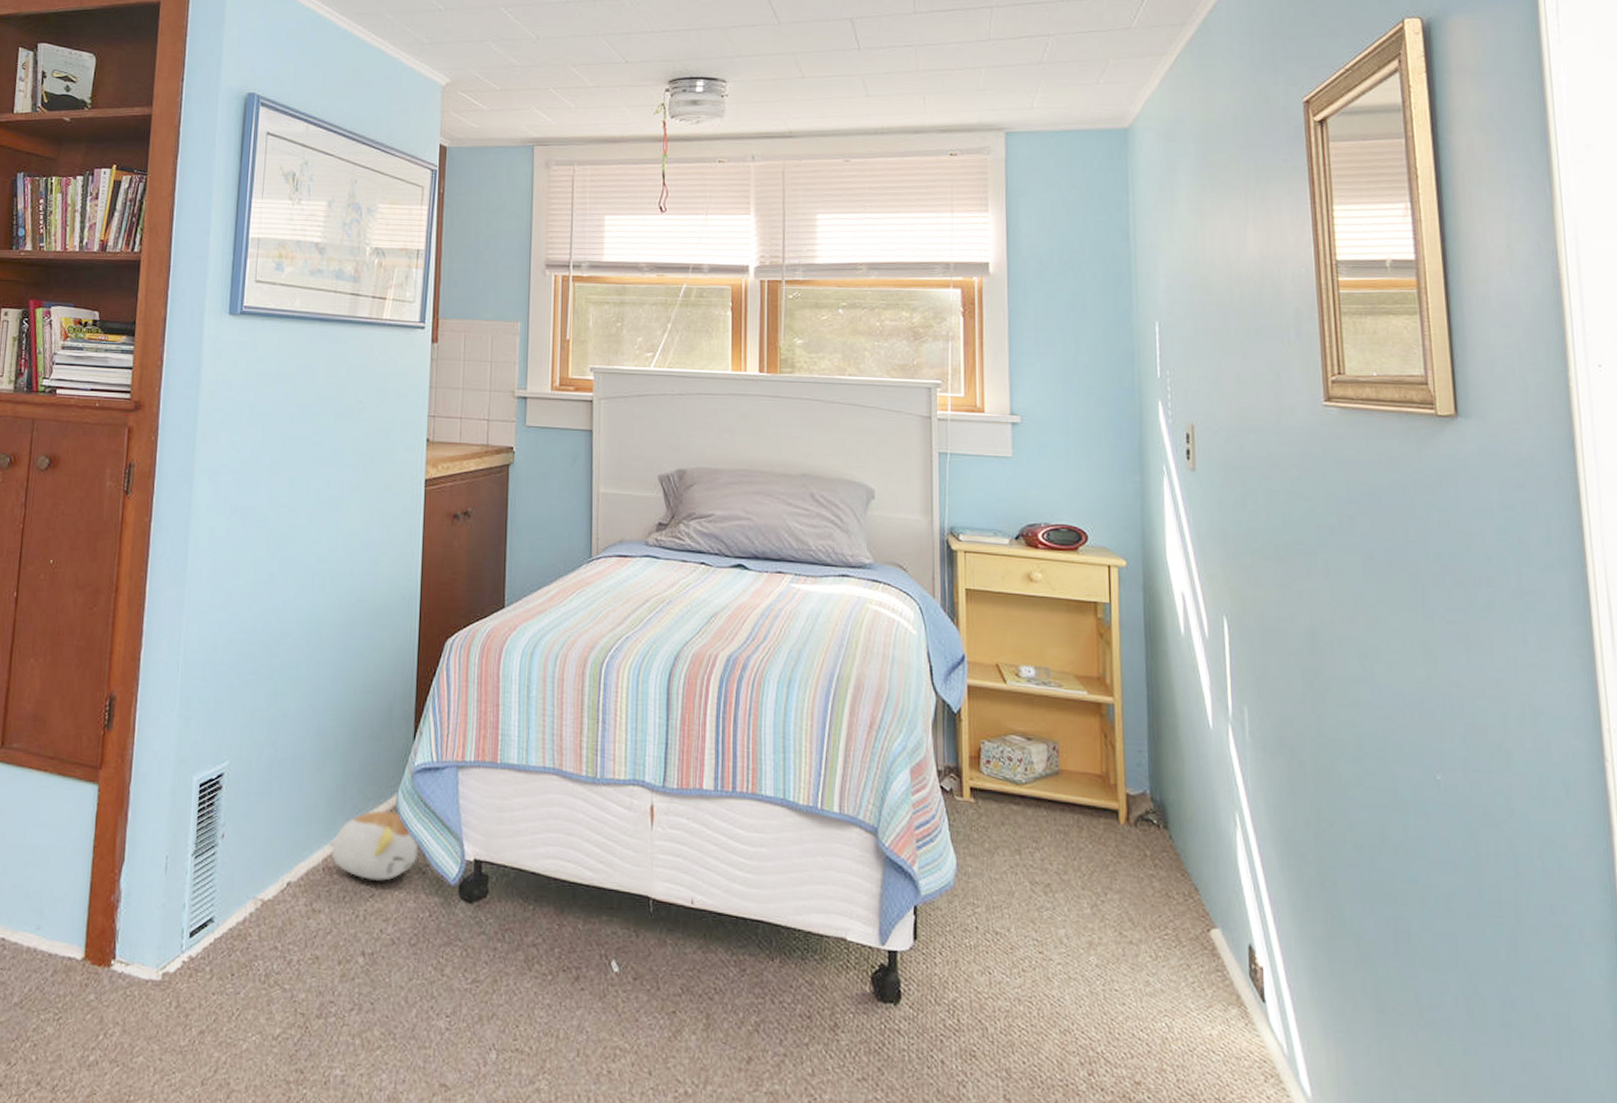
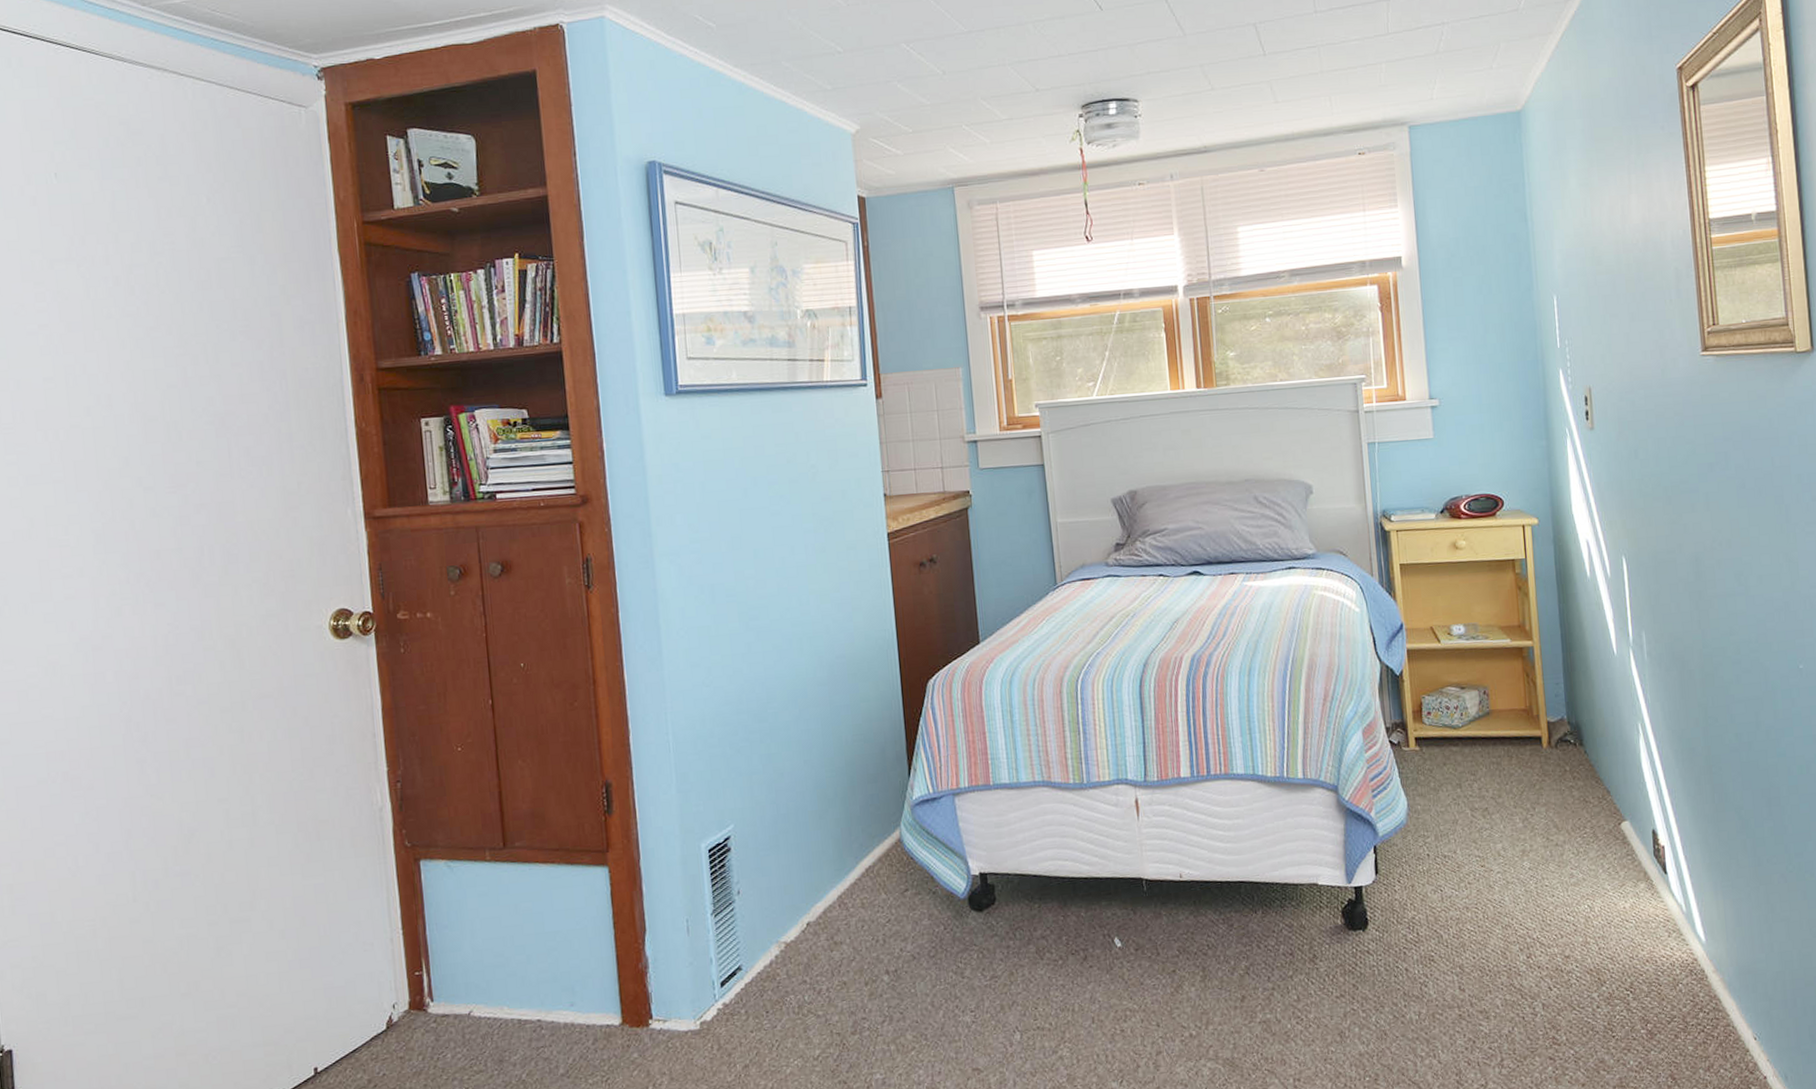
plush toy: present [328,810,418,881] -> none [840,844,926,908]

